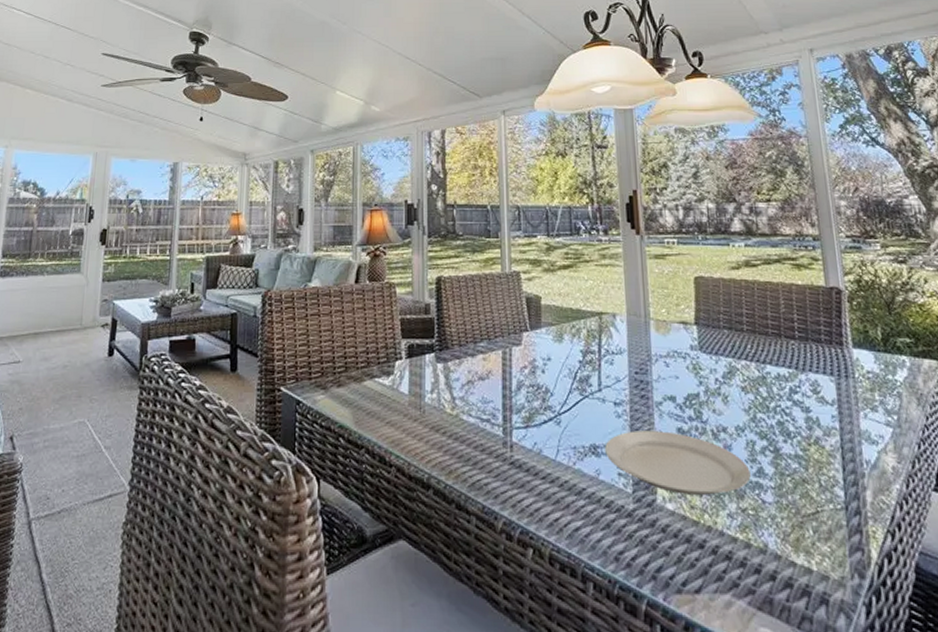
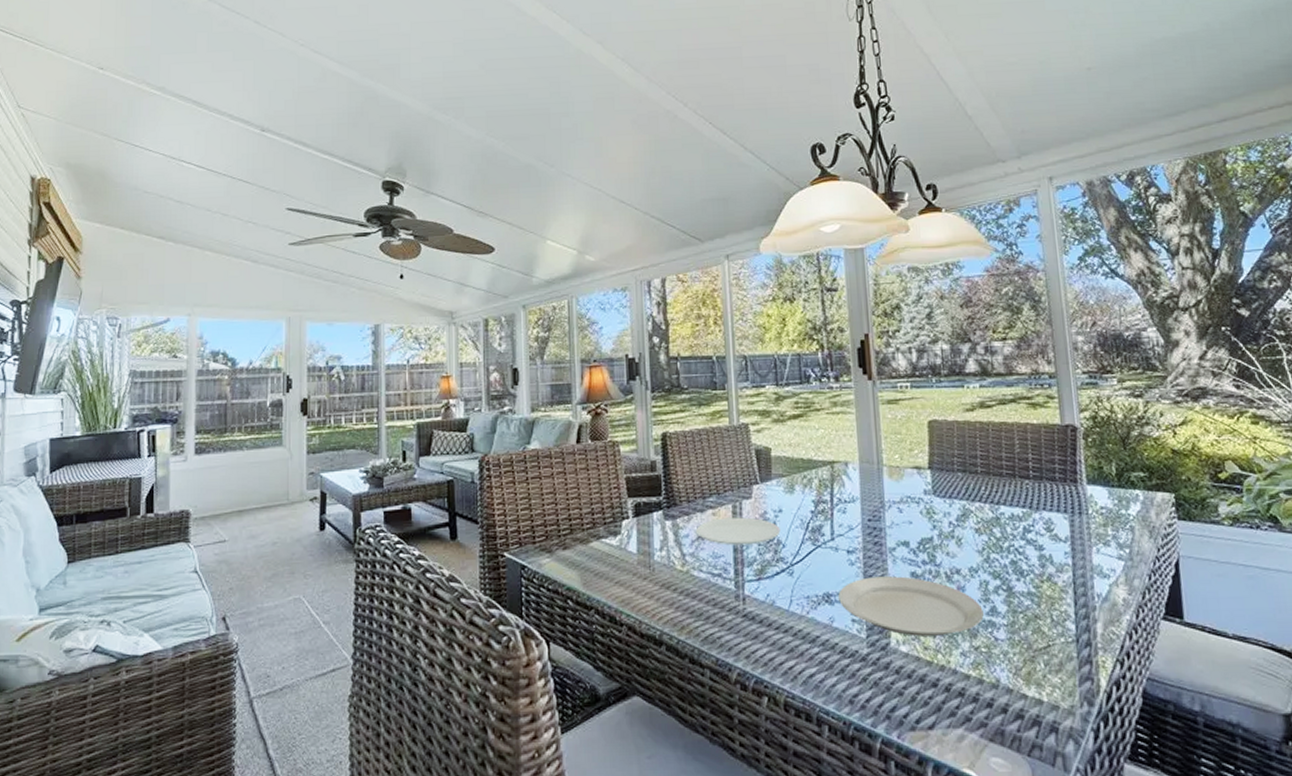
plate: none [467,363,549,392] -> present [697,517,781,546]

